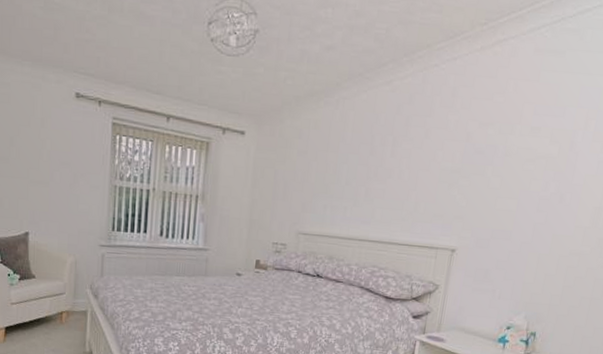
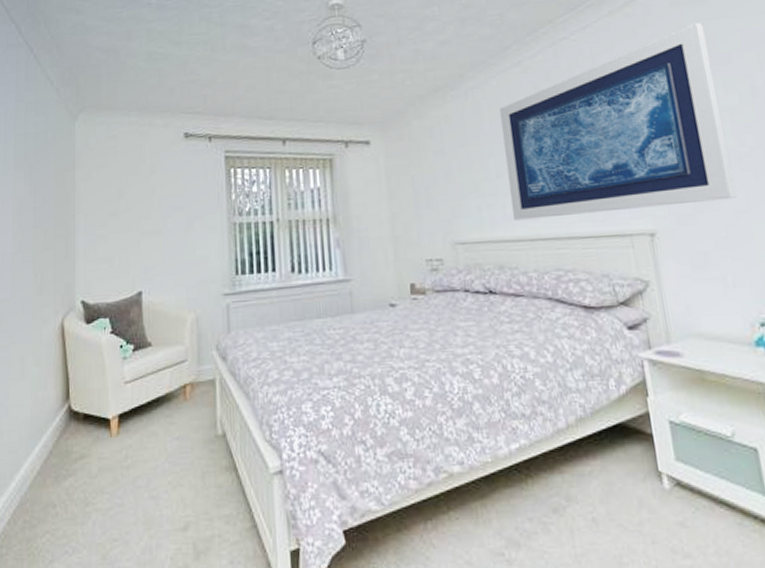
wall art: none [351,73,555,233] -> present [500,22,737,221]

